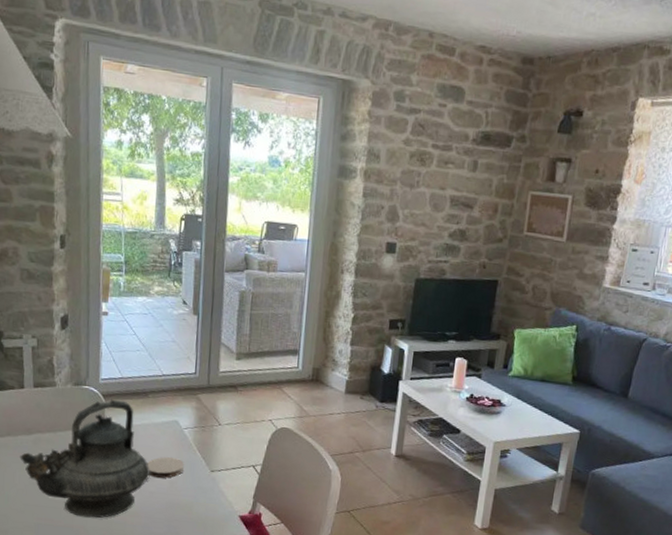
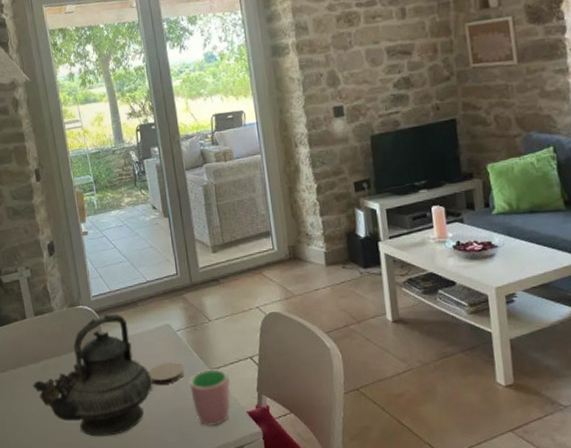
cup: none [187,470,229,524] -> present [190,369,231,426]

